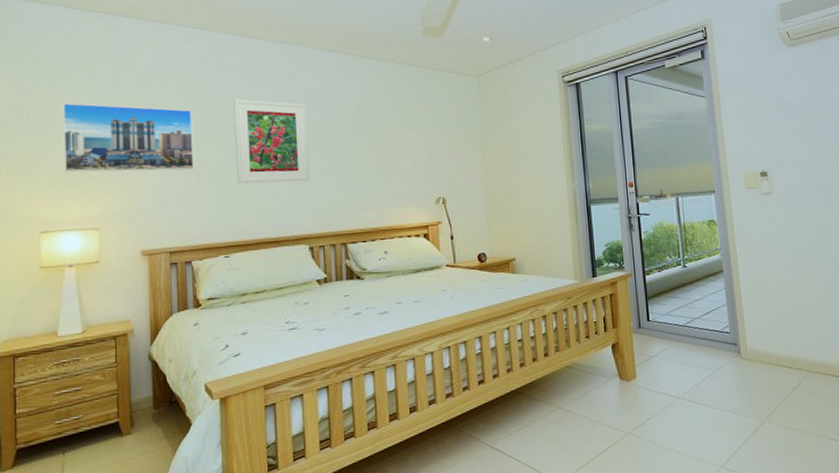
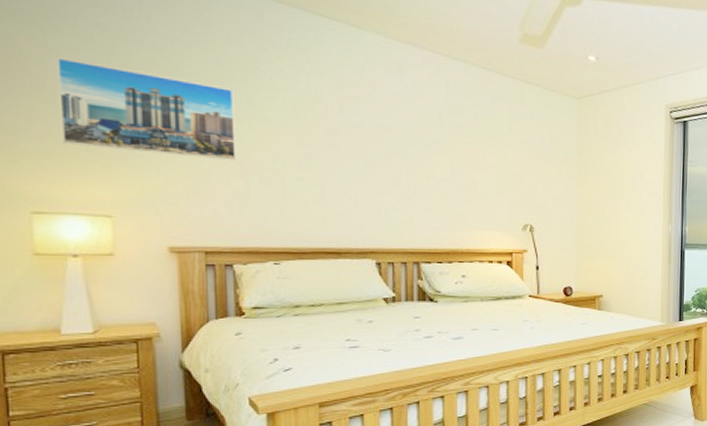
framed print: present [233,98,310,184] -> none [287,83,380,190]

